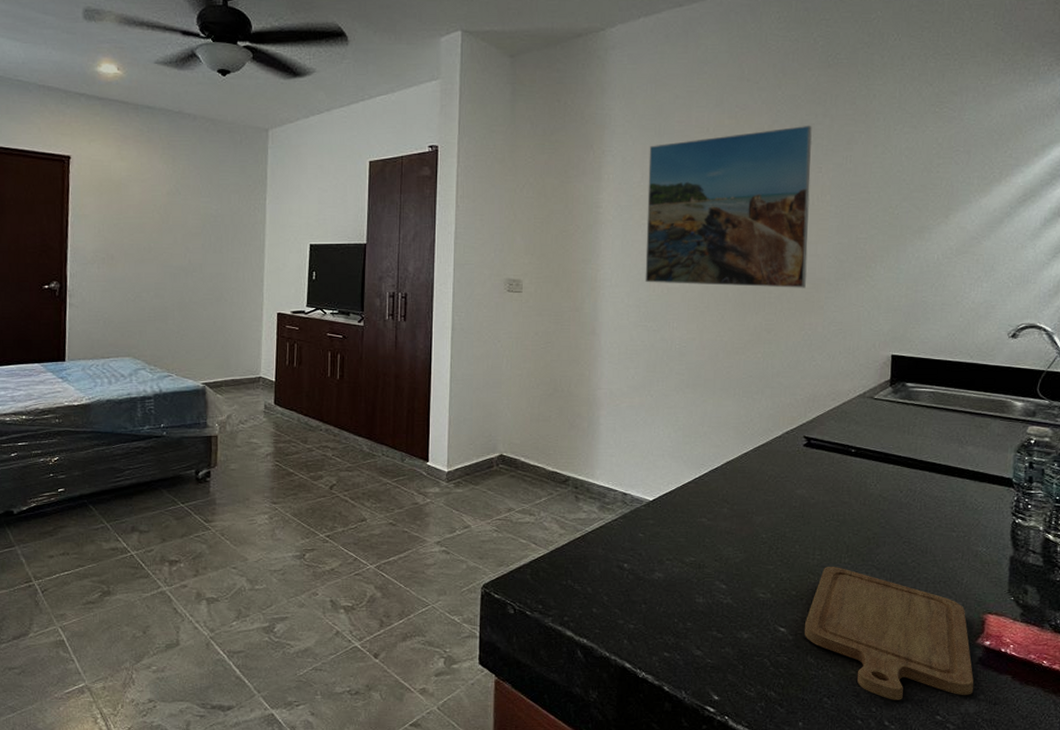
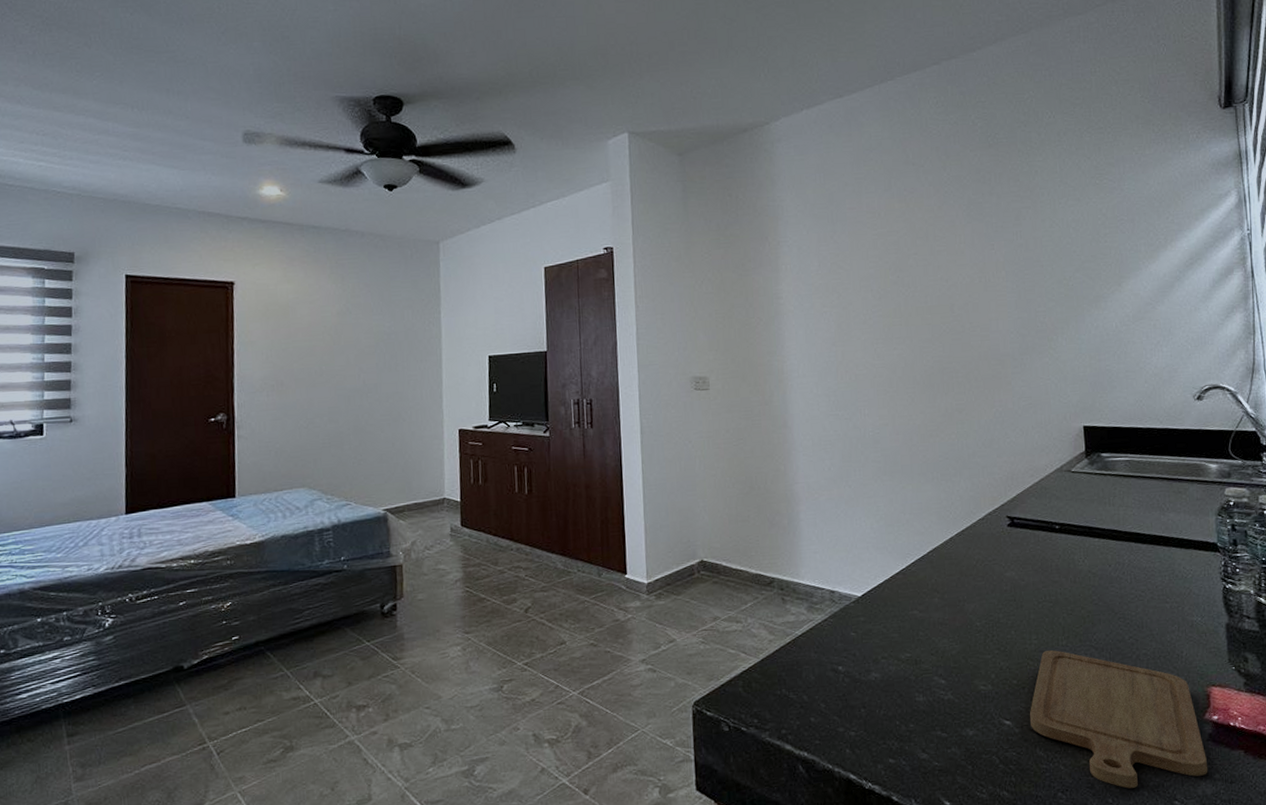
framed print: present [645,125,812,288] -> none [823,204,991,371]

